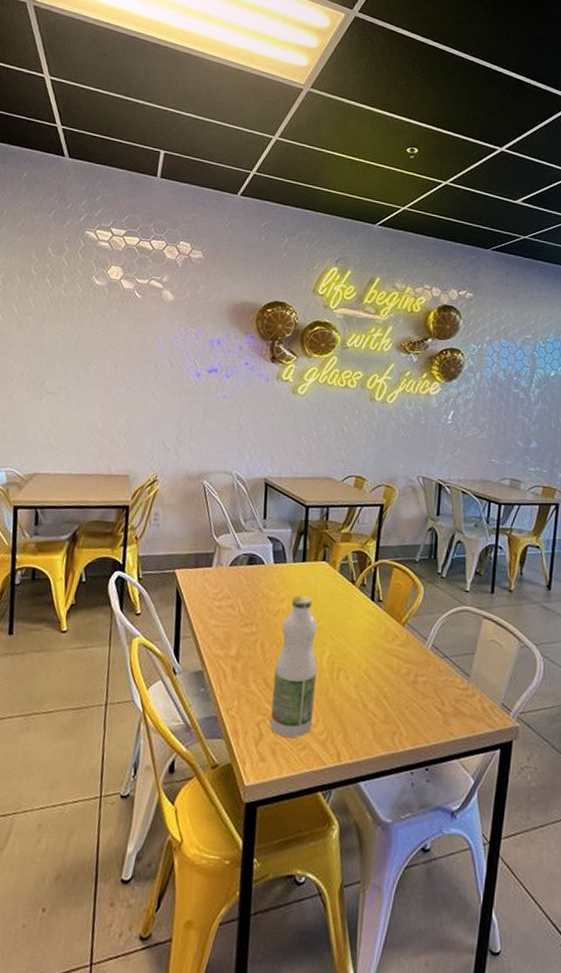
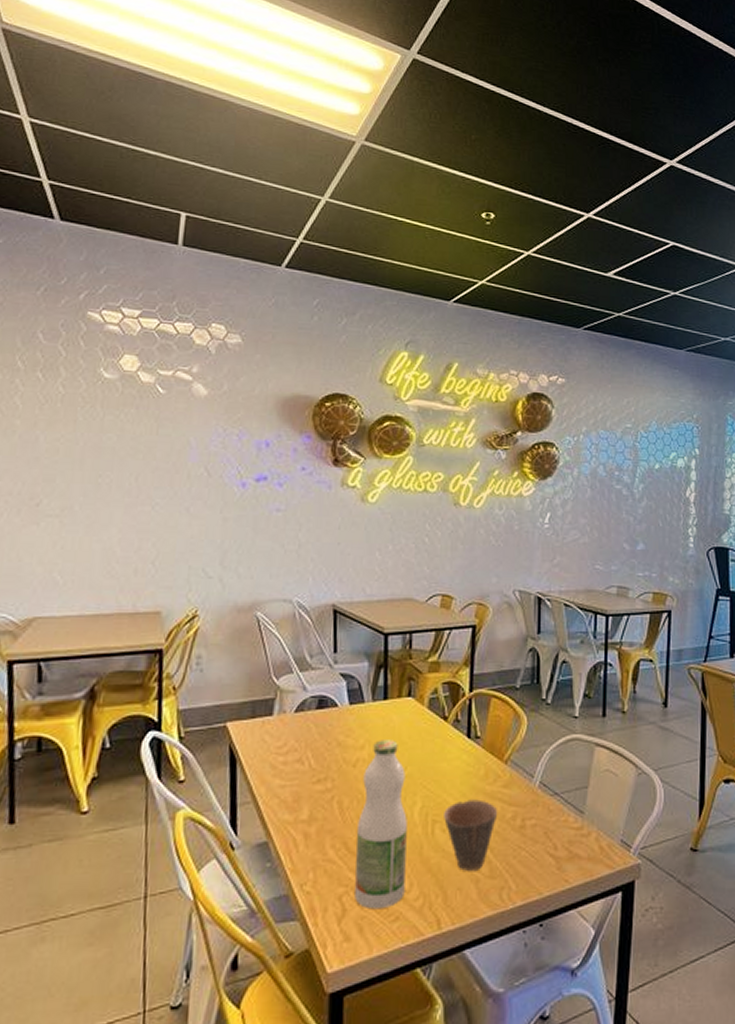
cup: none [348,653,395,715] -> present [444,799,498,871]

